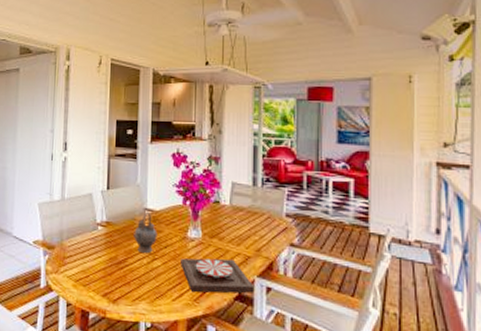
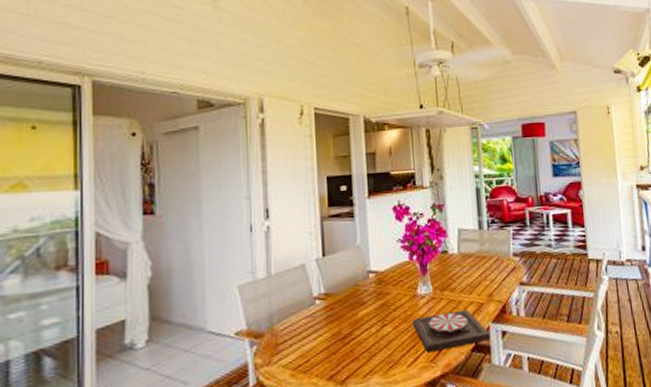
teapot: present [134,211,157,254] -> none [358,274,385,322]

